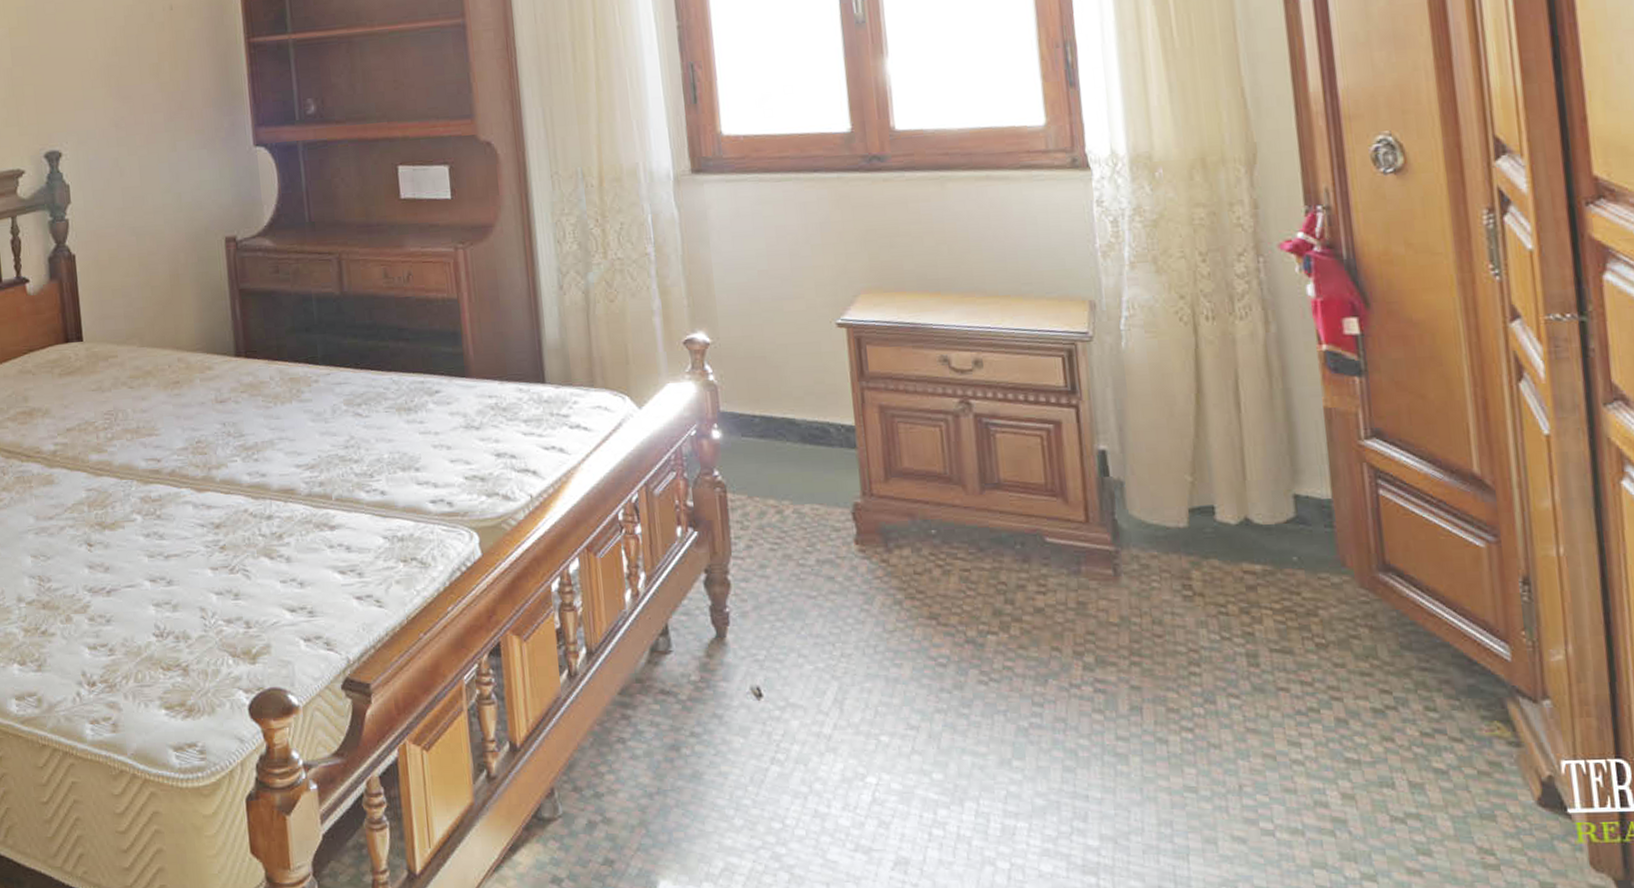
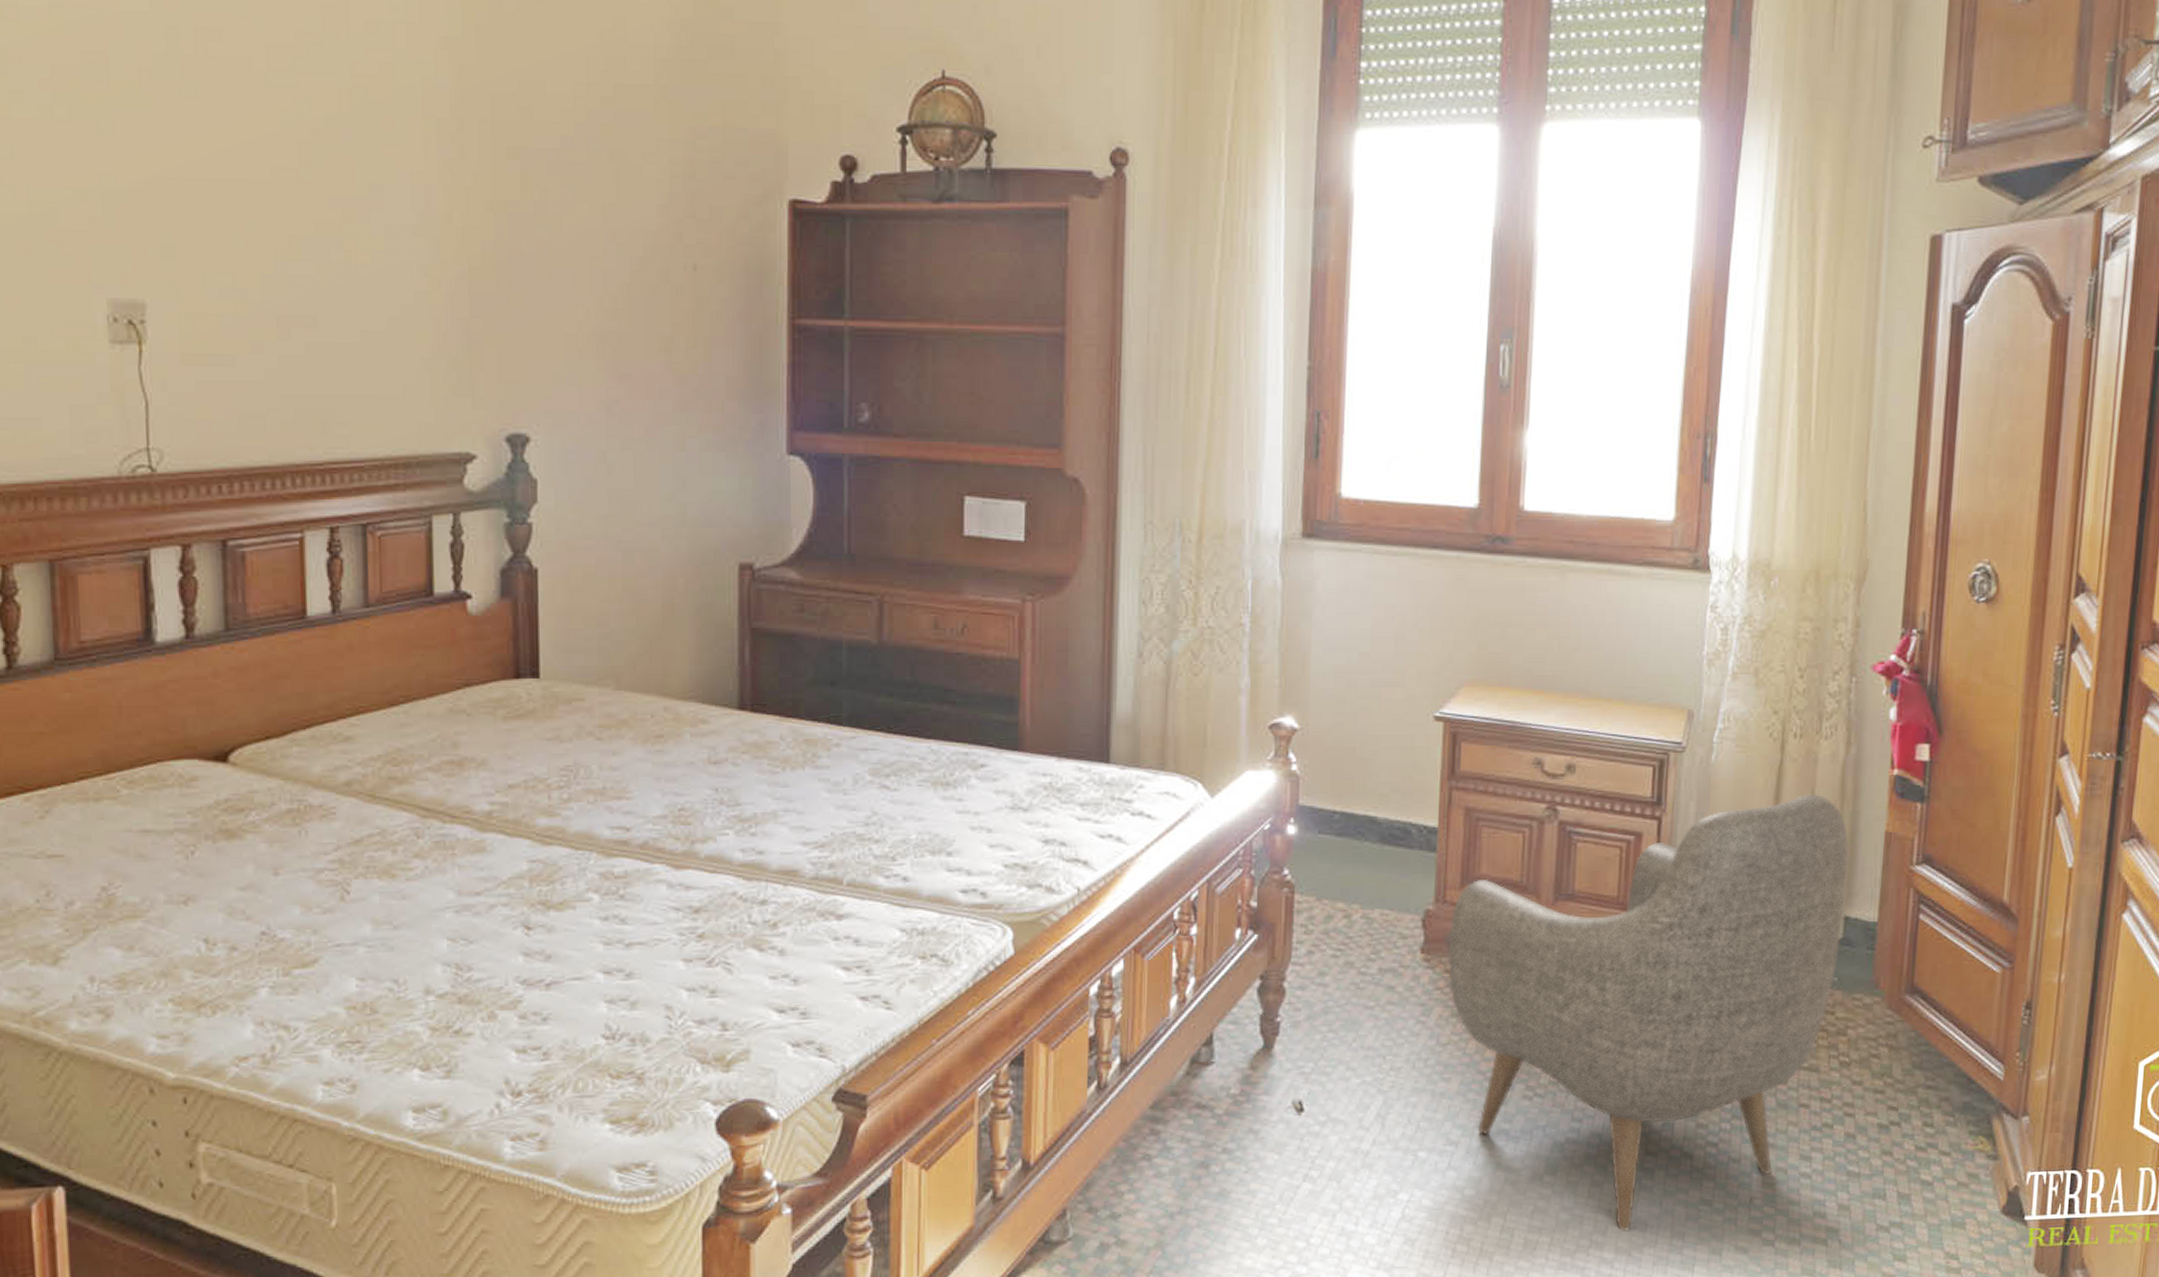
armchair: none [880,374,1294,818] -> present [1448,794,1849,1231]

